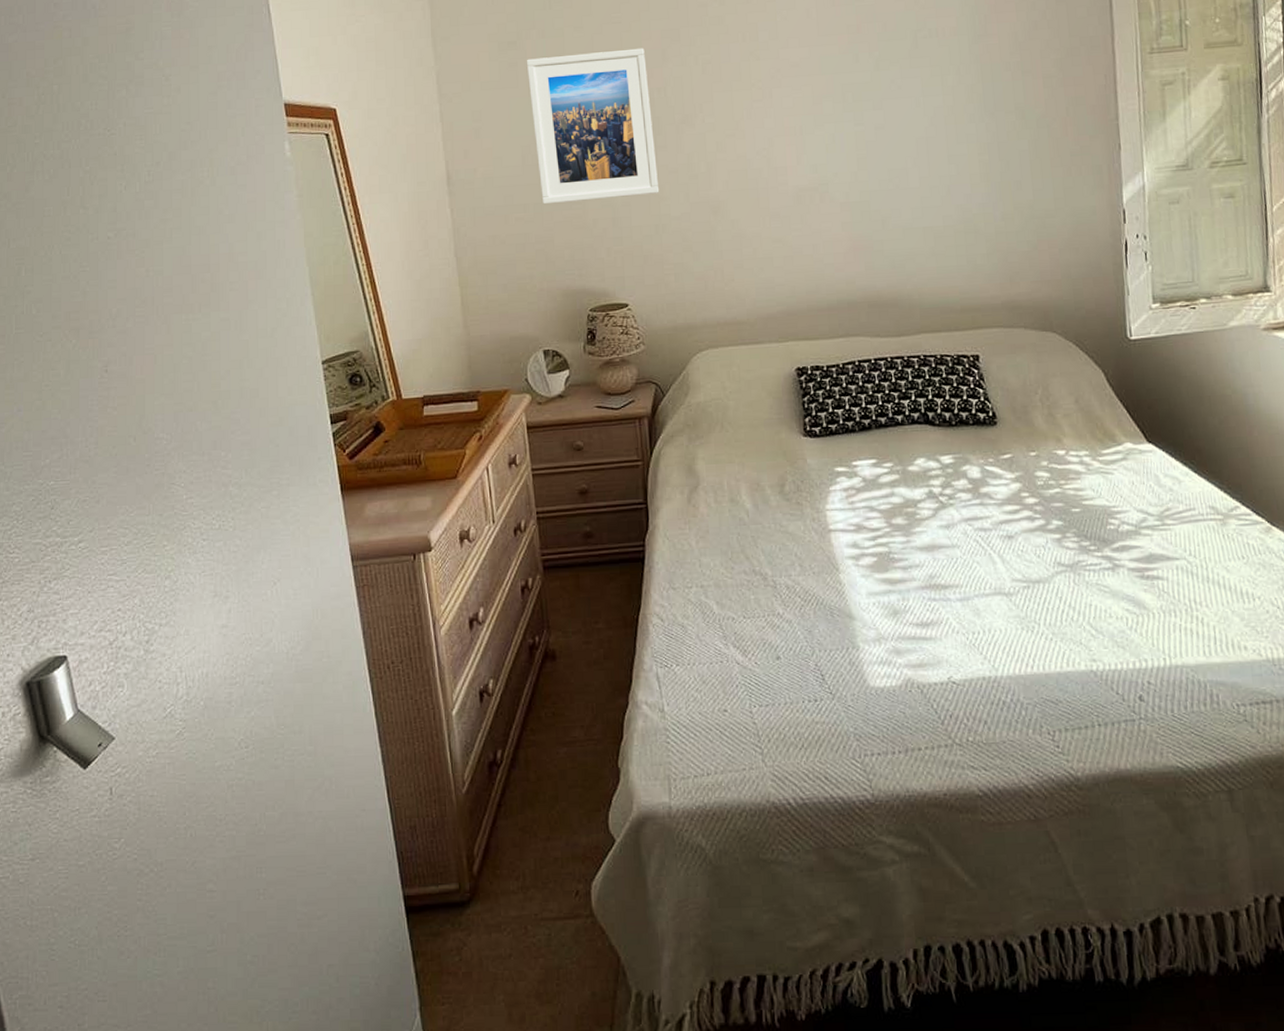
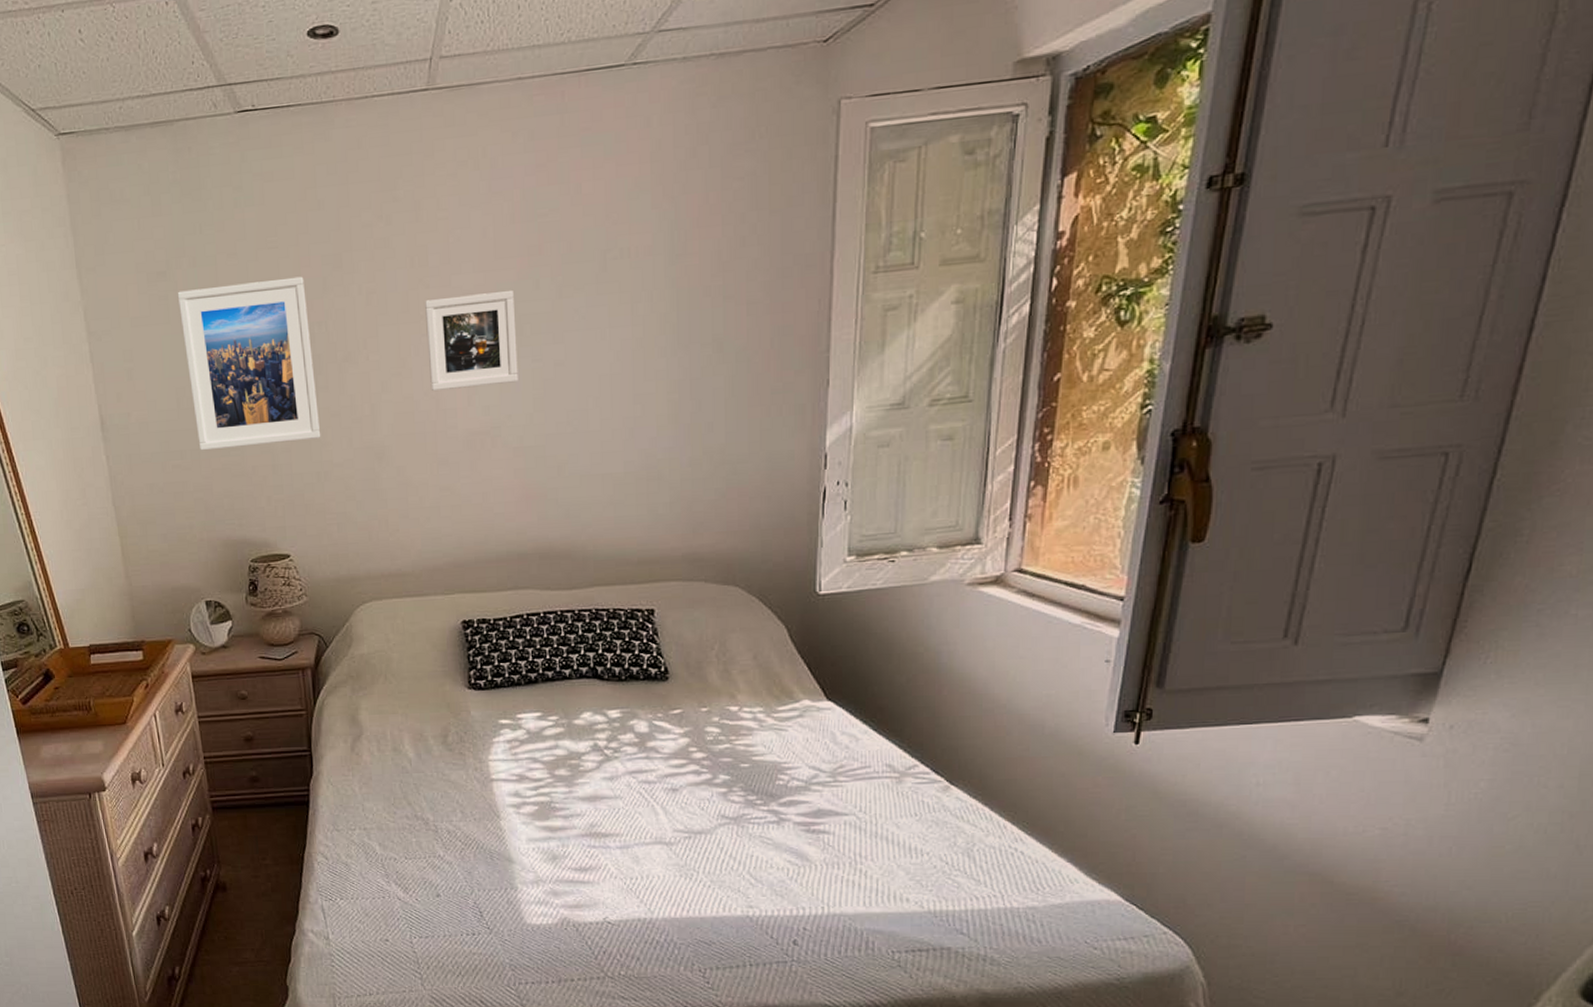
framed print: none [756,63,843,150] -> present [425,291,518,391]

